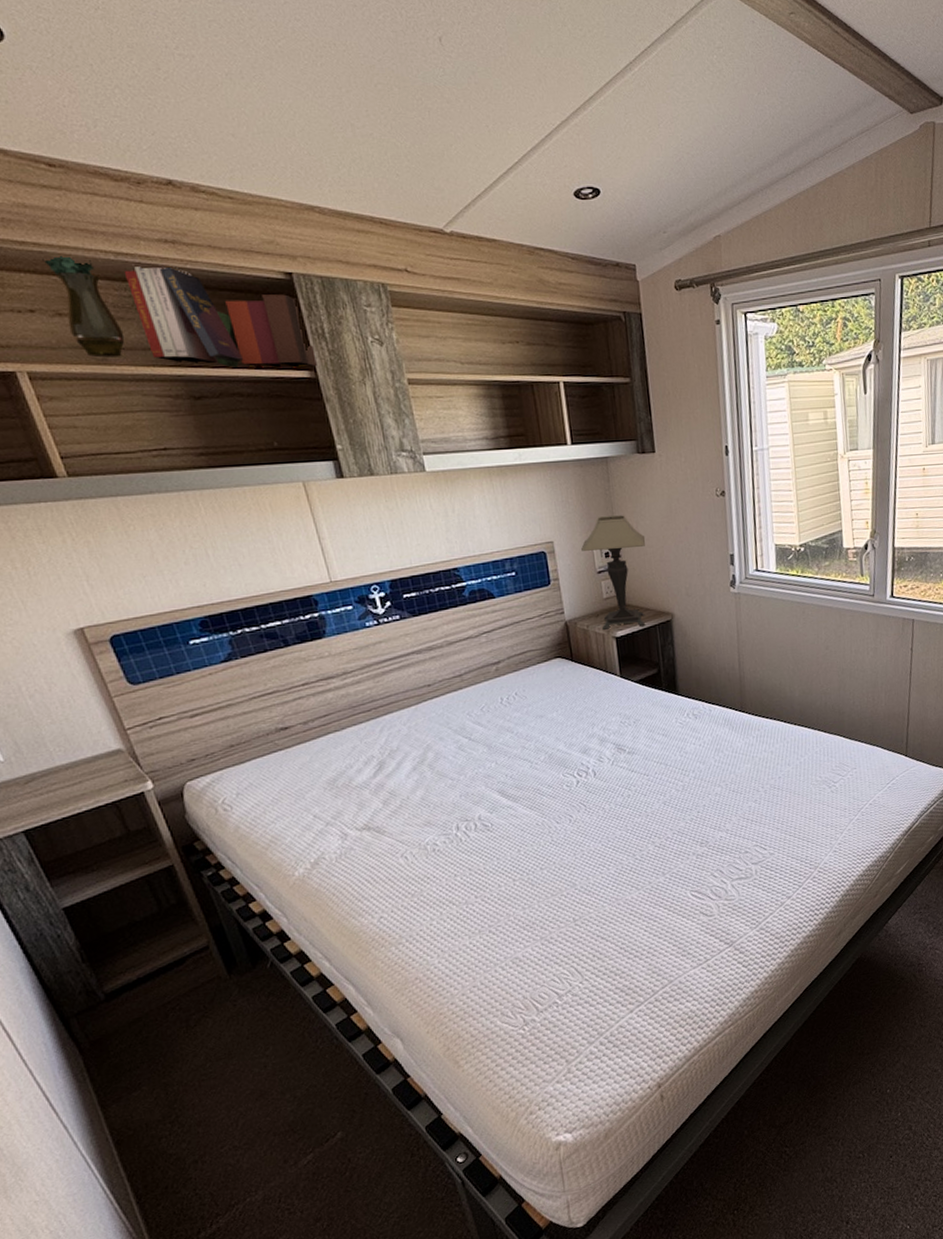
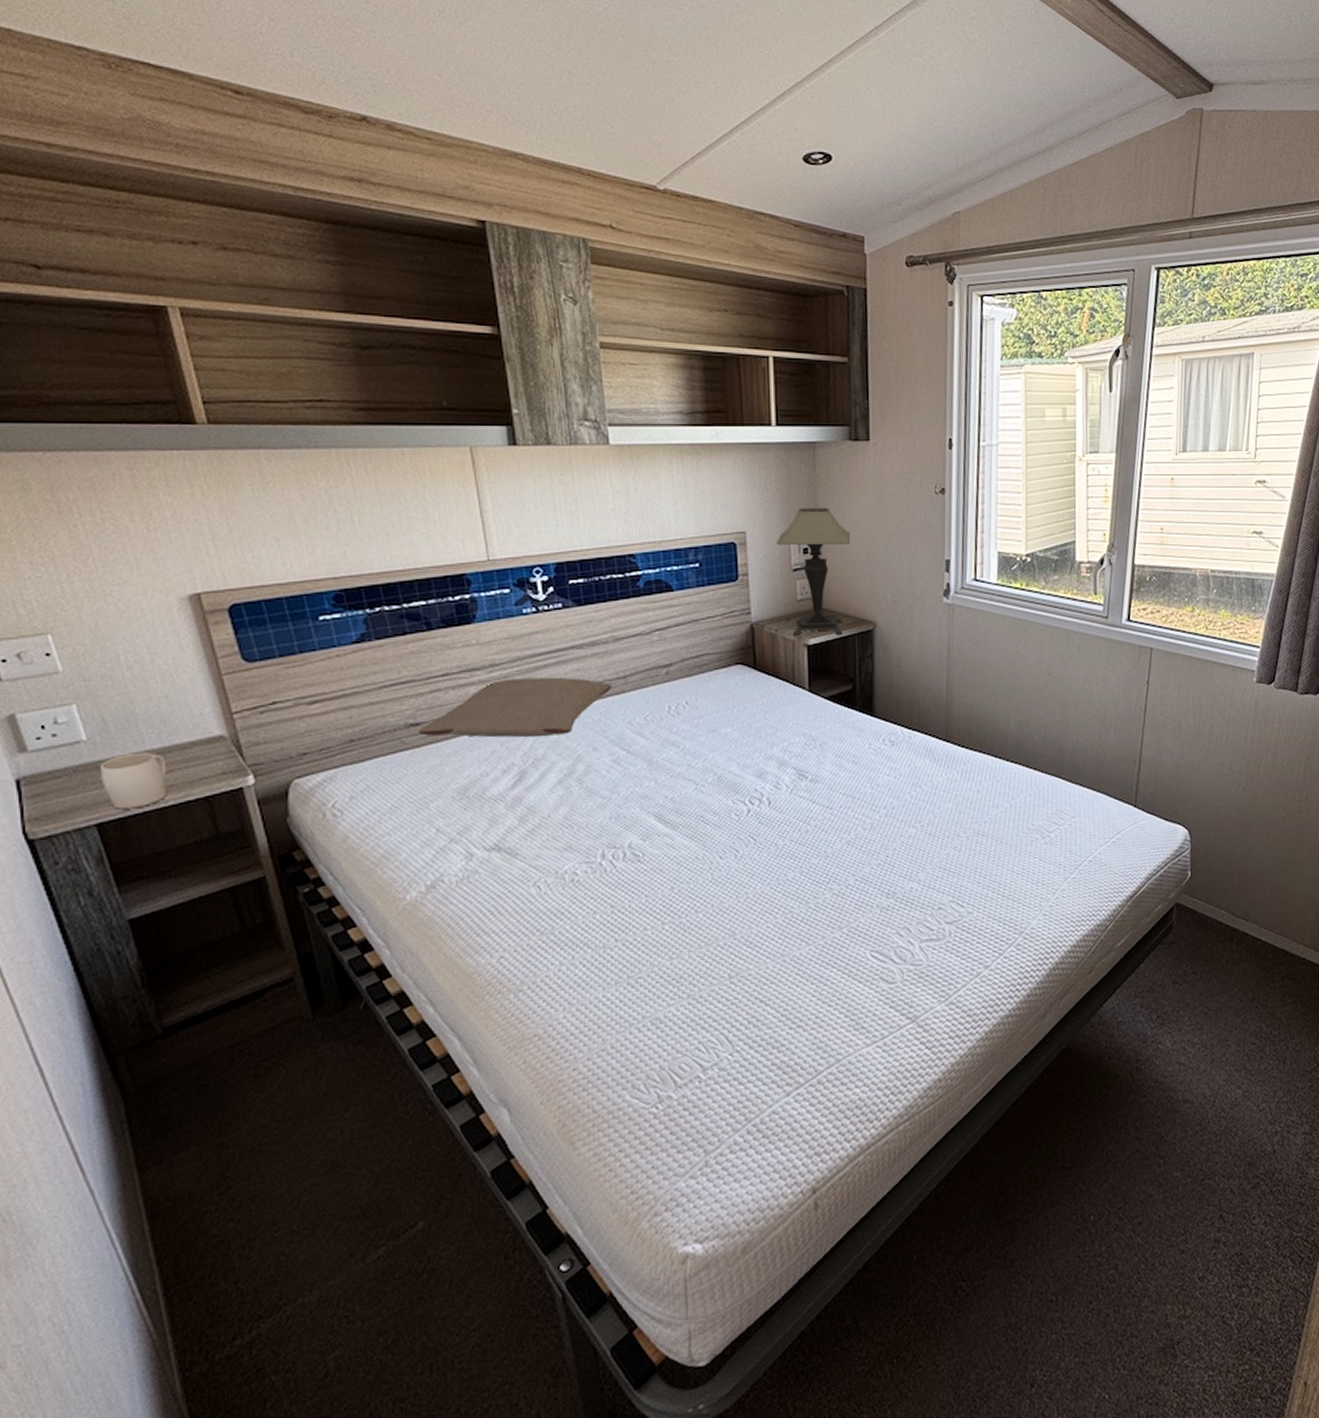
mug: none [18,767,80,818] -> present [99,752,167,810]
vase: present [44,256,125,358] -> none [216,187,292,298]
books: present [124,264,244,365] -> none [301,200,421,313]
books: present [216,294,317,369] -> none [390,242,501,323]
pillow: none [288,679,451,738] -> present [419,677,612,738]

